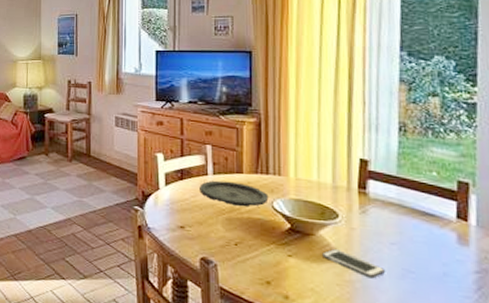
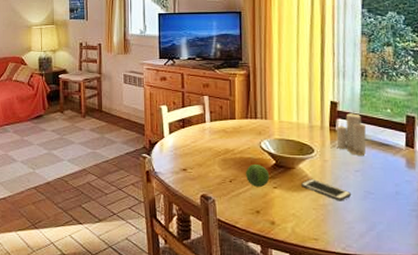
plate: present [199,180,269,207] -> none [199,127,257,149]
fruit: none [253,227,283,254] -> present [245,165,270,187]
candle: none [367,172,405,227] -> present [336,111,366,157]

